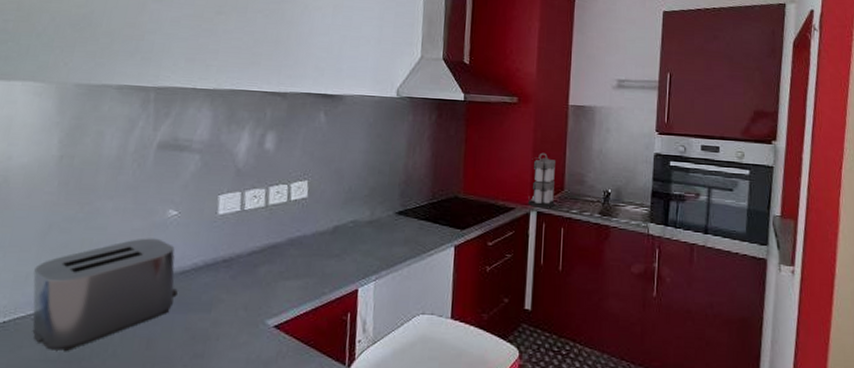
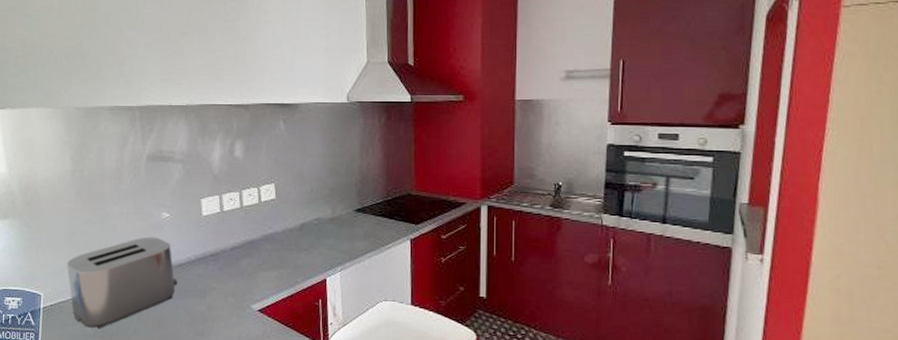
spice rack: present [528,152,555,209] -> none [479,148,505,203]

